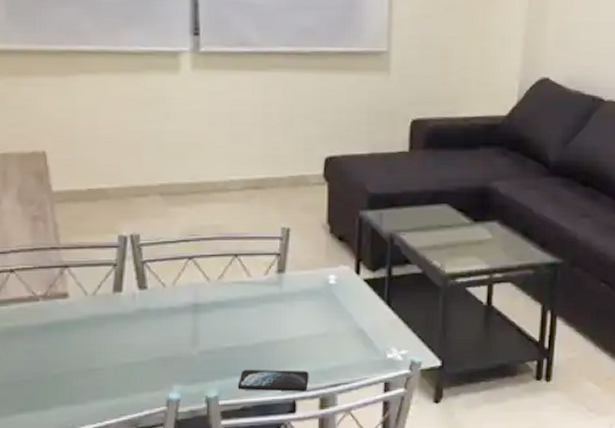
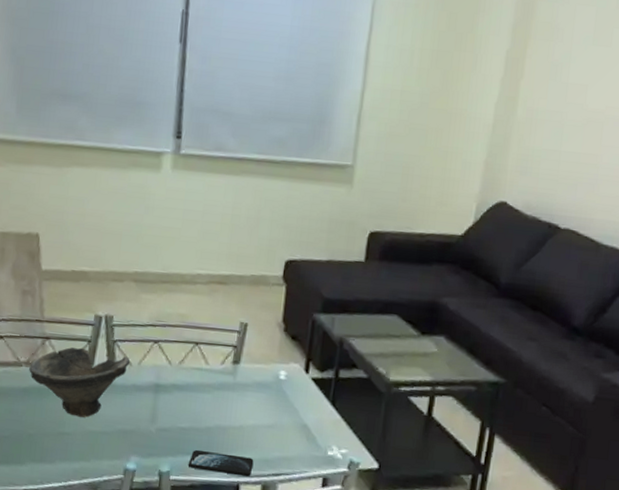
bowl: none [48,273,164,349] -> present [29,347,131,418]

